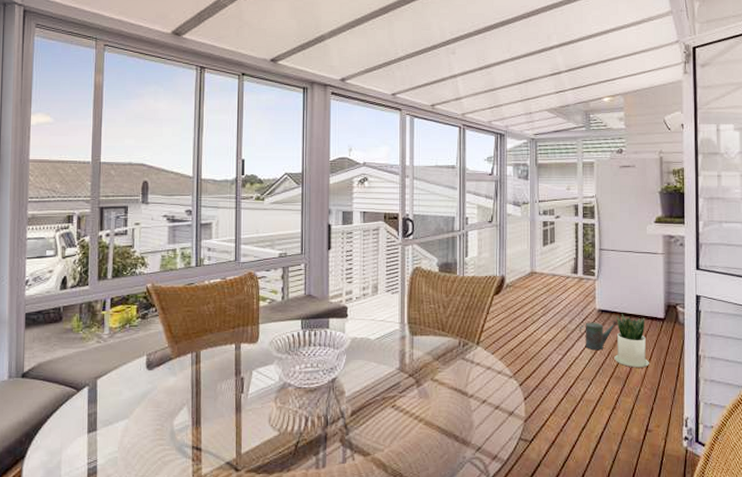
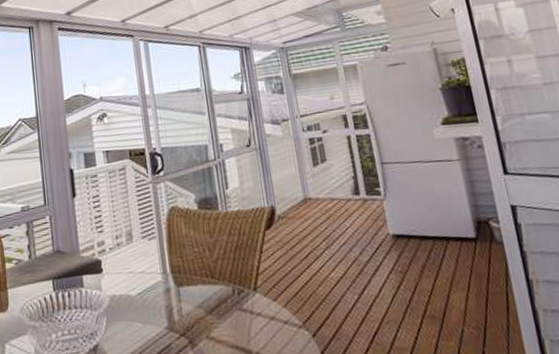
watering can: present [579,320,618,351] -> none [373,245,421,286]
planter: present [614,313,649,368] -> none [416,236,469,303]

